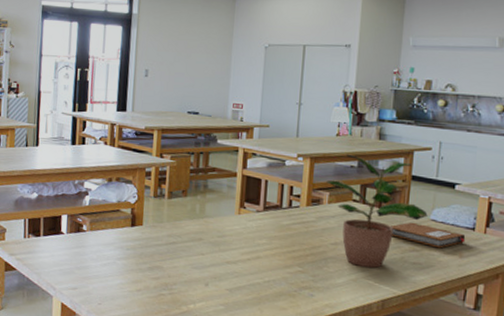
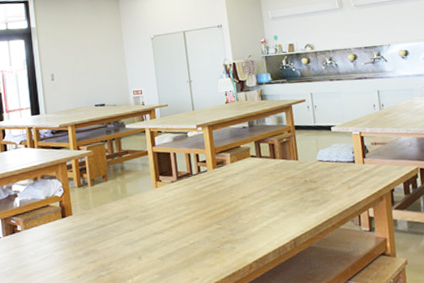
potted plant: present [326,154,428,269] -> none [225,116,315,214]
notebook: present [391,222,466,249] -> none [287,165,350,184]

